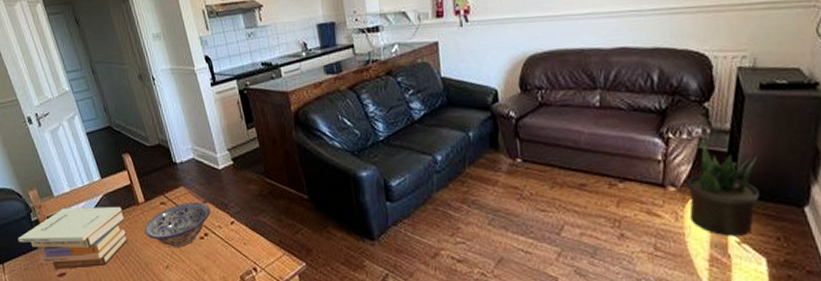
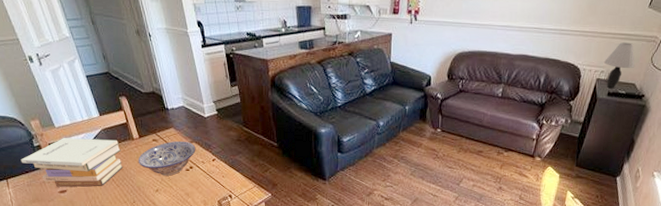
planter: present [688,142,760,236] -> none [546,128,596,193]
table lamp: none [742,12,793,79] -> present [603,42,635,89]

